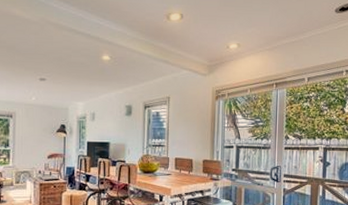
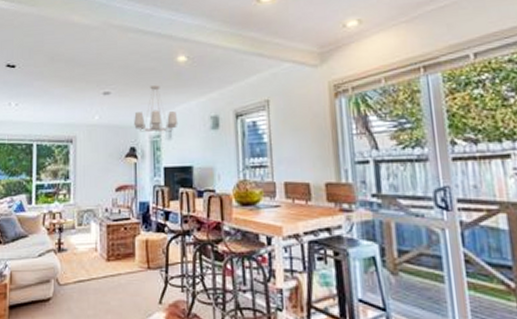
chandelier: none [65,76,100,115] -> present [134,84,178,133]

